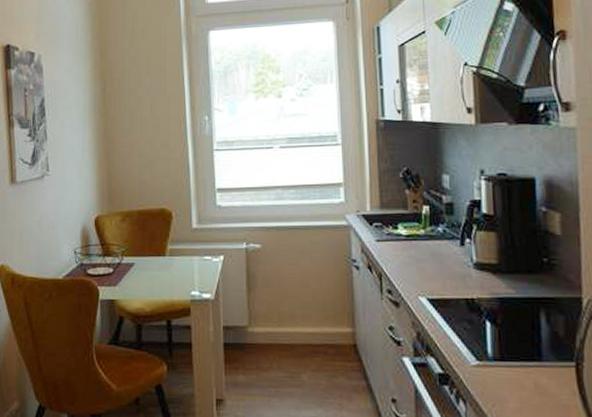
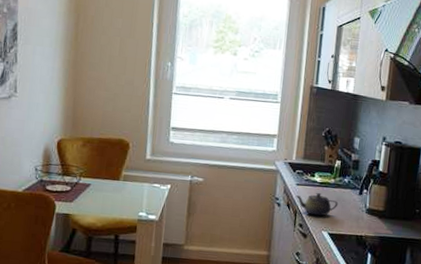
teapot: none [376,248,435,278] -> present [295,192,339,217]

